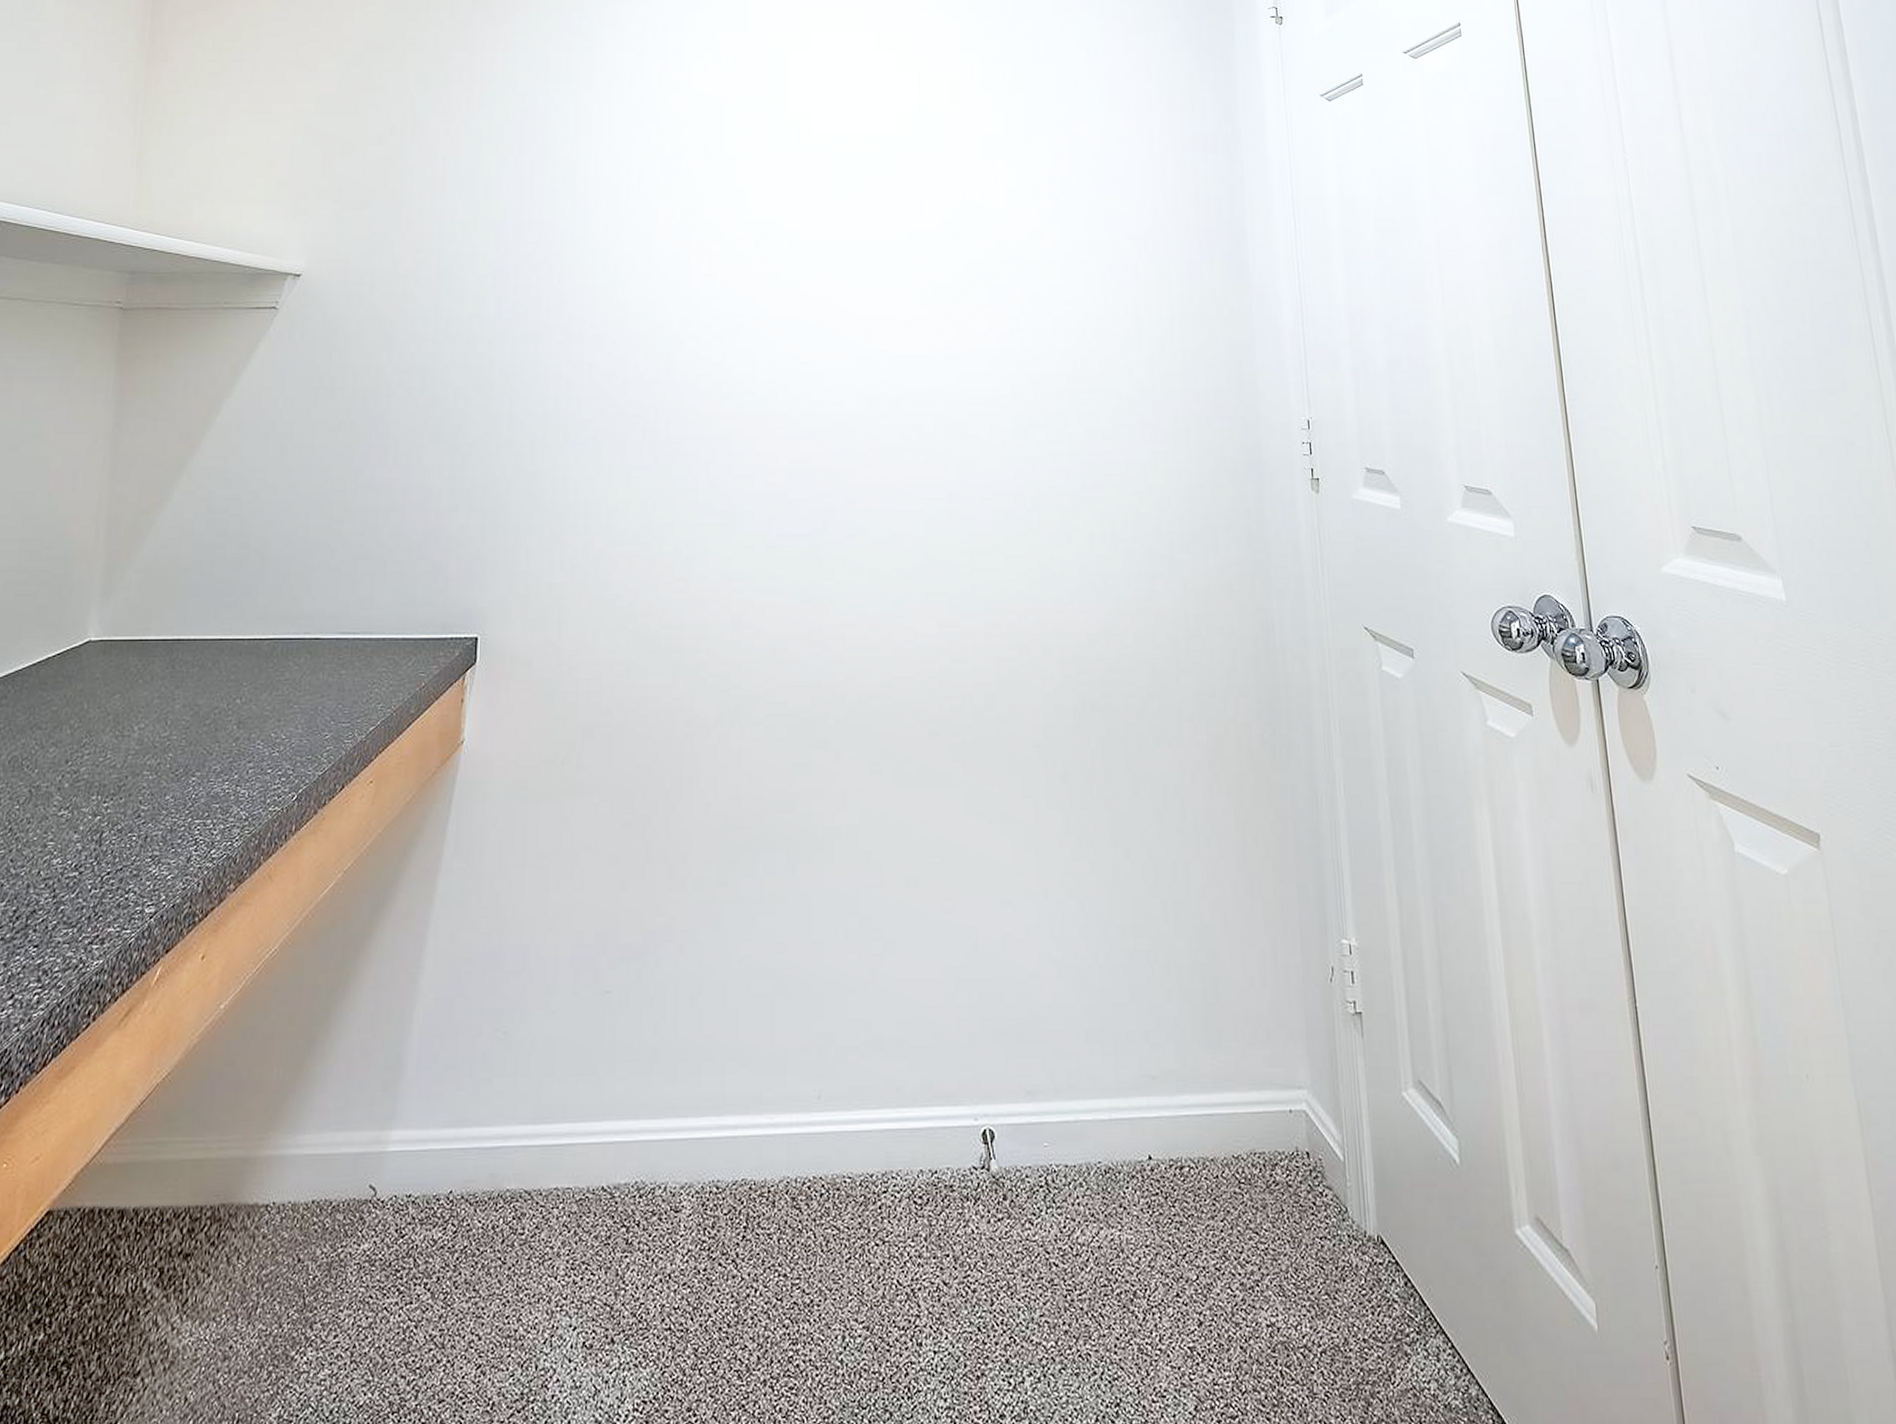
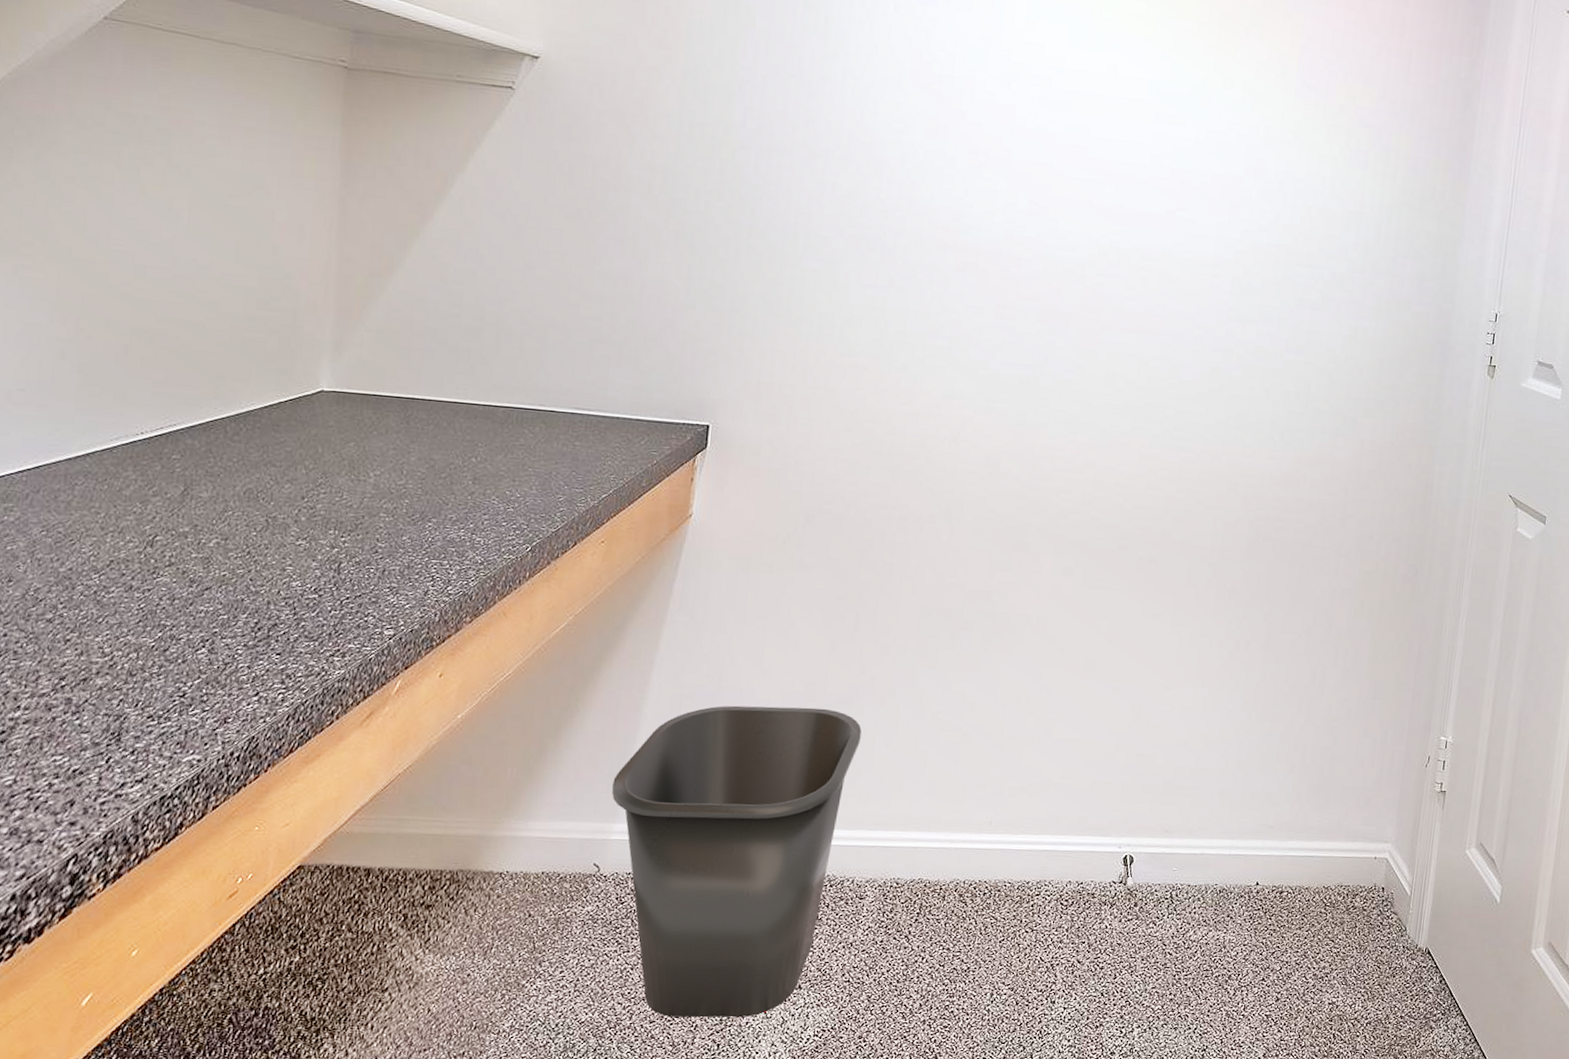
waste bin: none [388,963,662,1392] -> present [612,705,862,1018]

